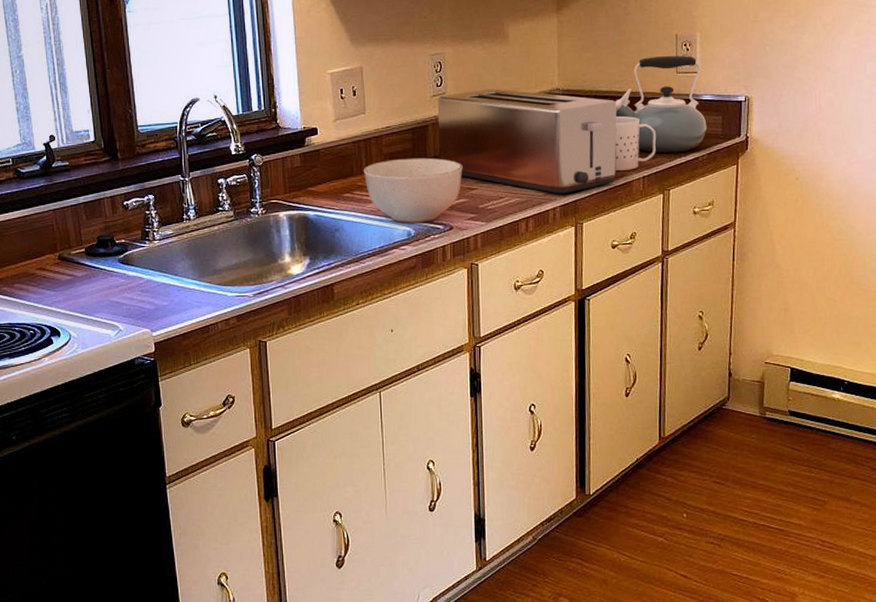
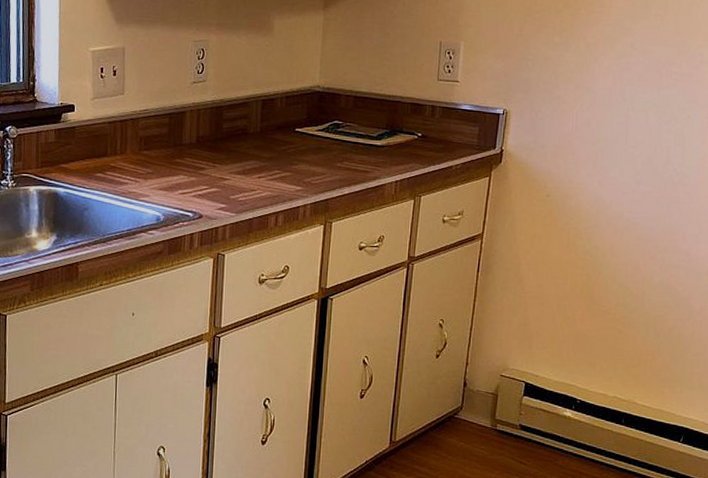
bowl: present [363,157,463,223] -> none [117,142,218,208]
toaster: present [437,88,617,194] -> none [194,80,376,192]
kettle: present [615,55,707,153] -> none [374,62,464,160]
mug: present [615,116,657,172] -> none [369,119,413,174]

